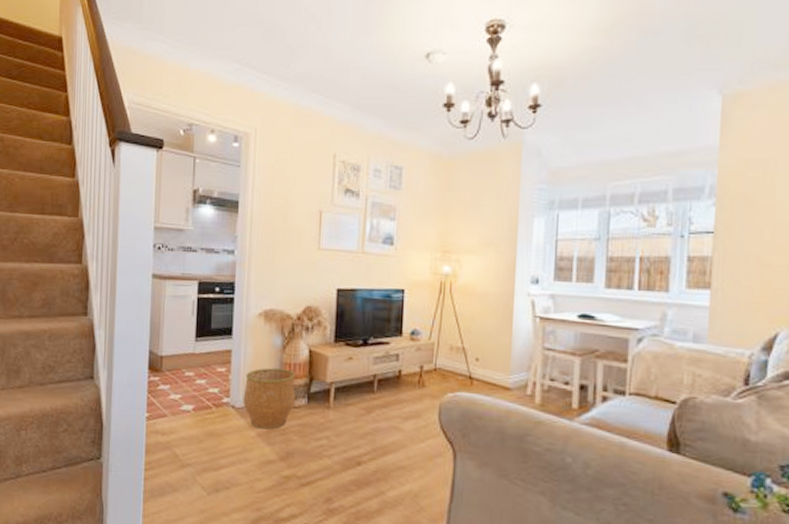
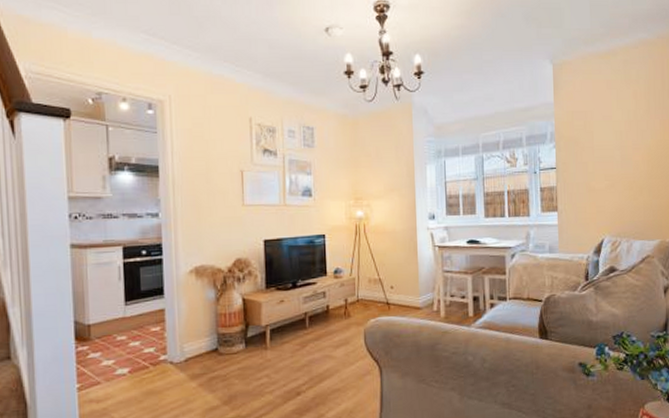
basket: present [243,368,296,430] -> none [181,319,234,379]

